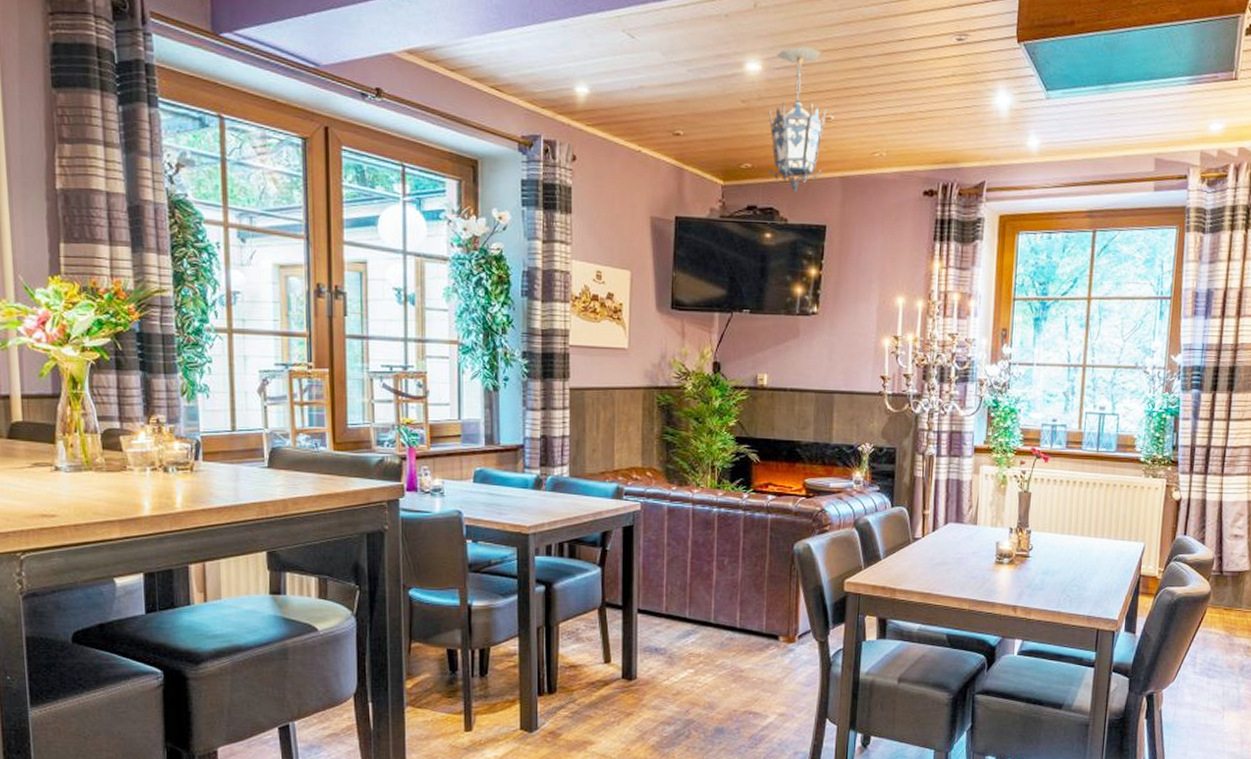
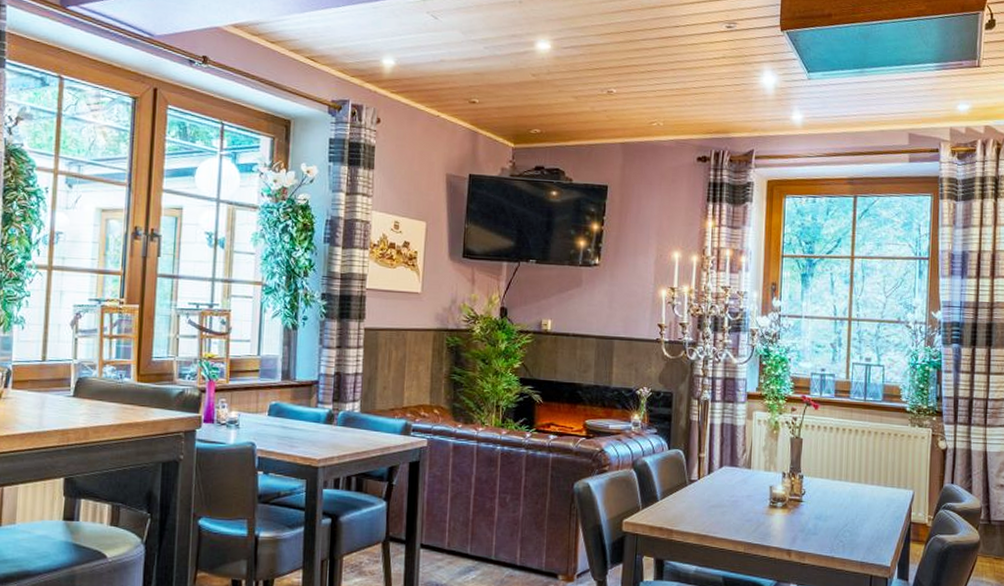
hanging lantern: present [768,46,828,193] -> none [556,29,610,156]

